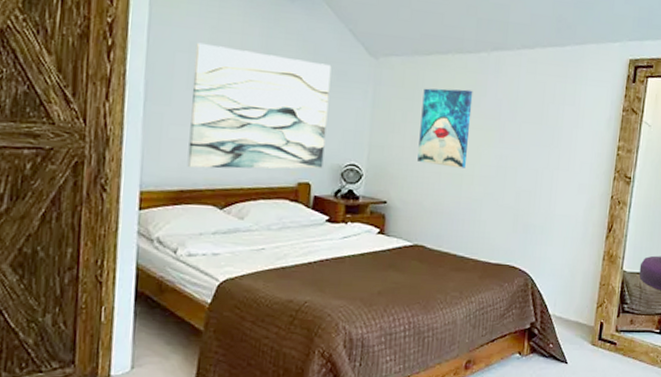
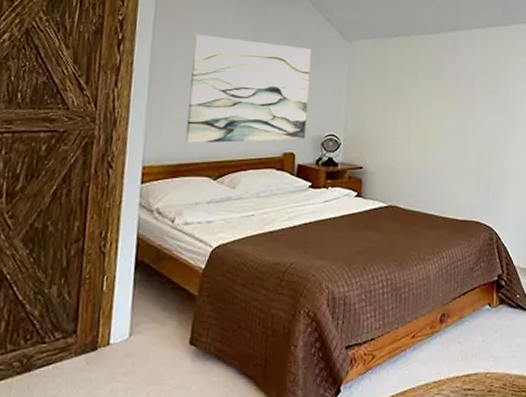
wall art: present [417,88,473,168] -> none [389,65,435,134]

